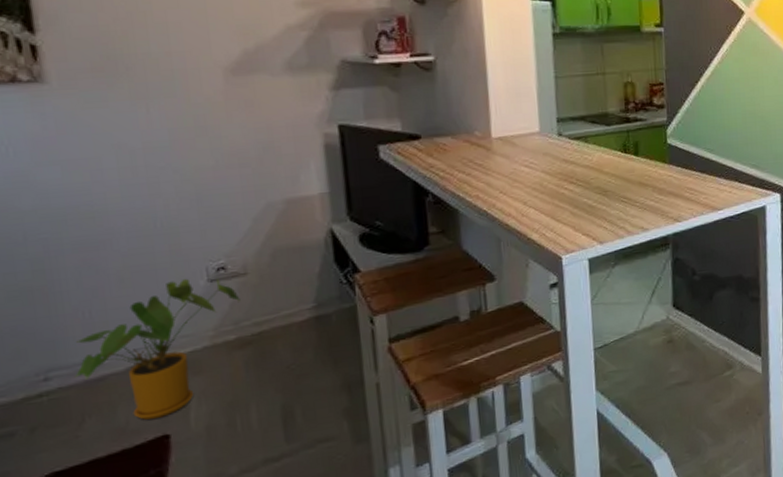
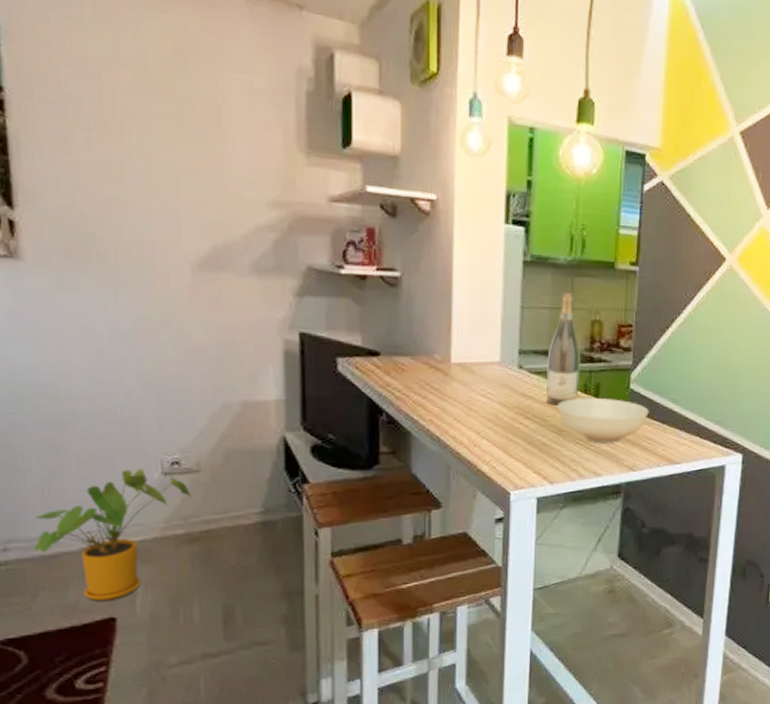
wine bottle: none [585,58,619,169] -> present [546,292,581,407]
bowl: none [599,155,688,199] -> present [557,398,649,443]

